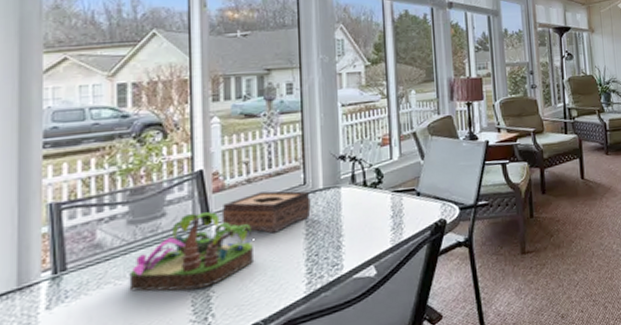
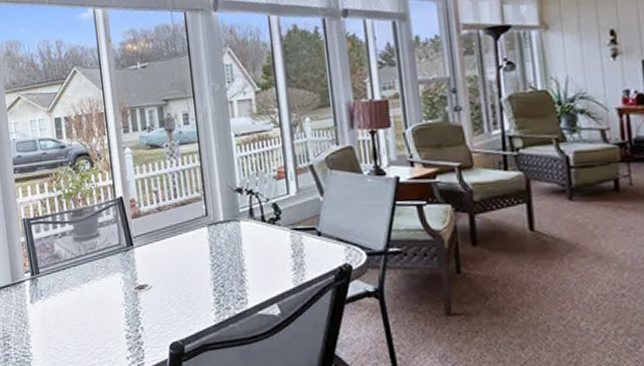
plant: present [129,212,253,292] -> none [79,235,169,304]
tissue box: present [221,191,311,233] -> none [140,220,214,261]

